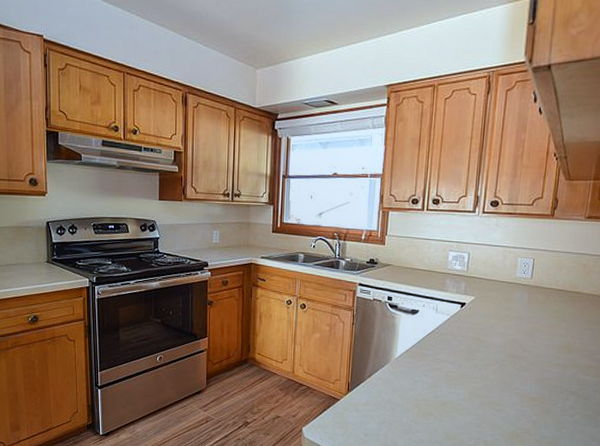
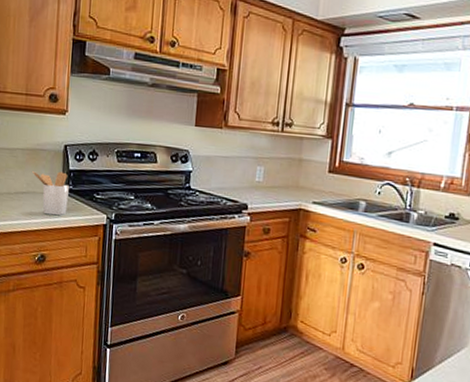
utensil holder: none [20,244,54,282] -> present [32,171,69,216]

